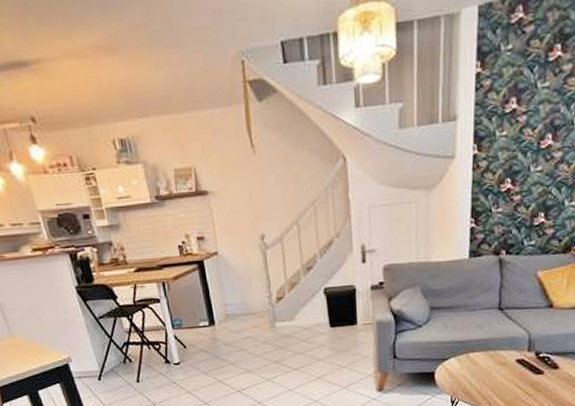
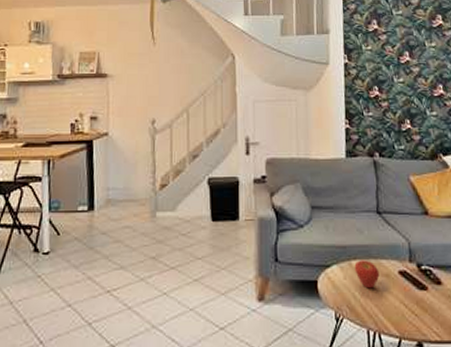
apple: none [472,352,497,376] -> present [354,260,380,289]

